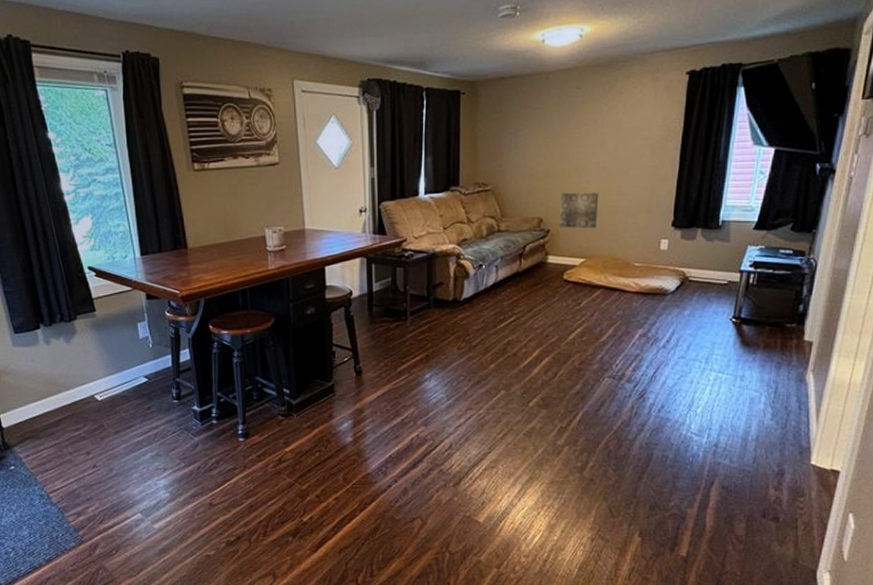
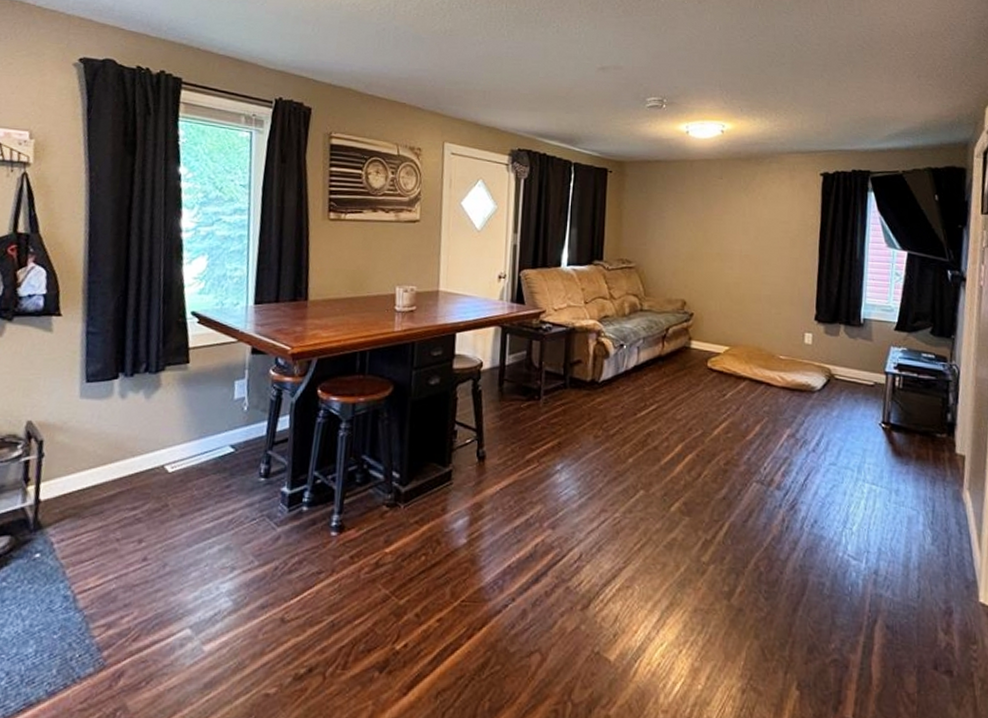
wall art: present [559,192,599,229] -> none [702,276,742,316]

